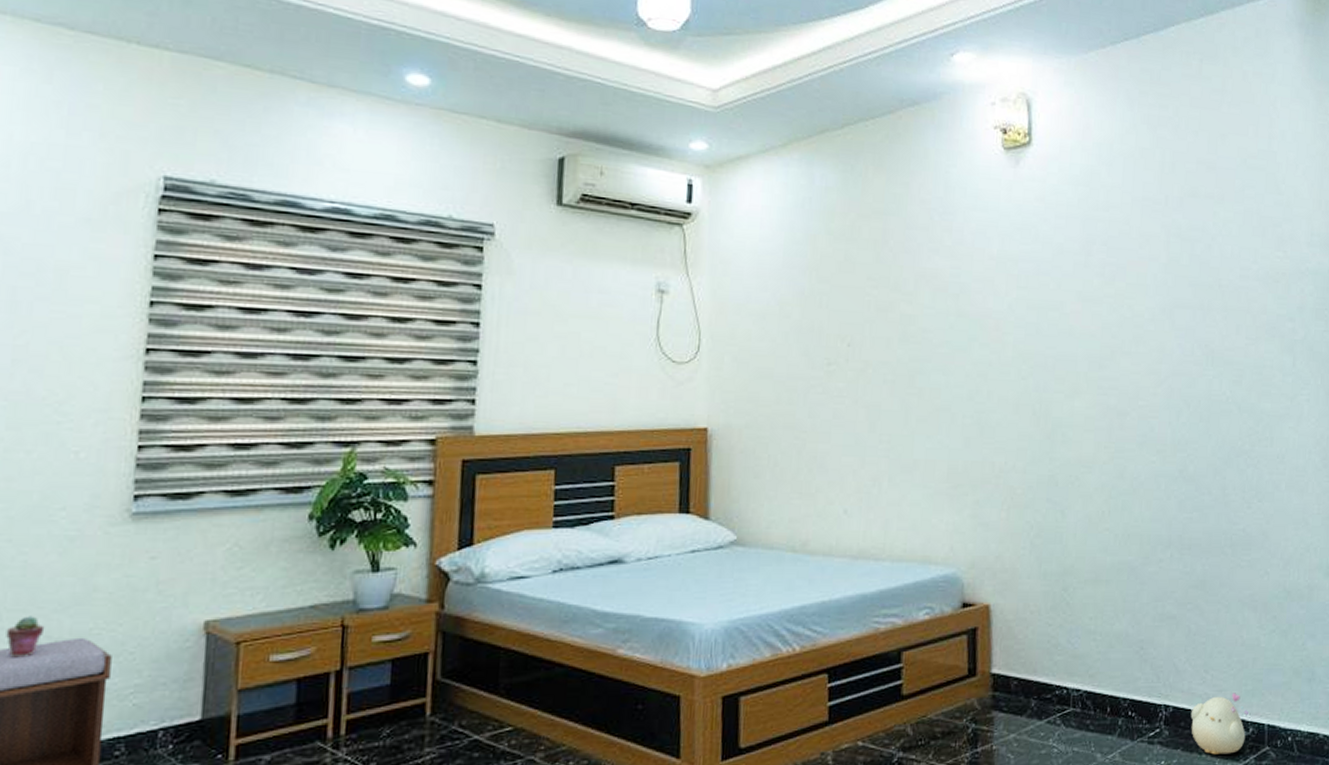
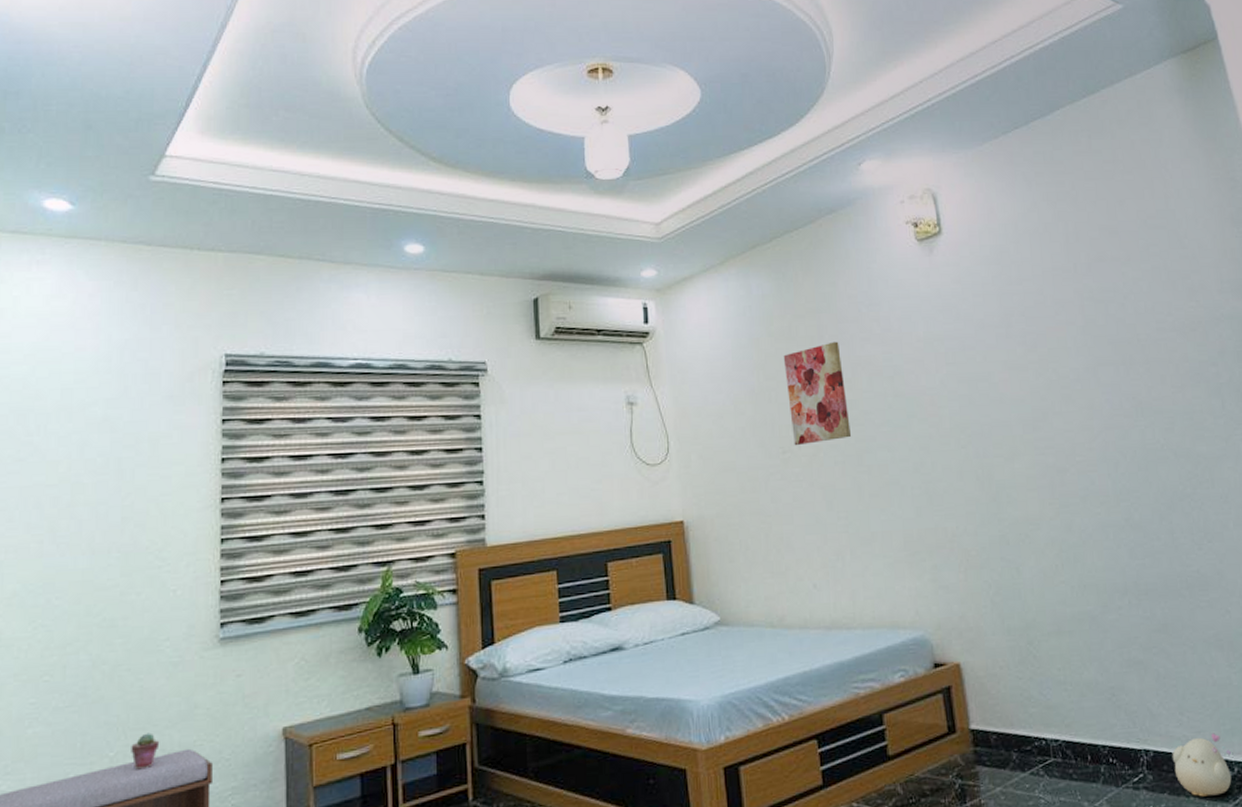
wall art: none [840,248,906,359] -> present [783,341,852,446]

